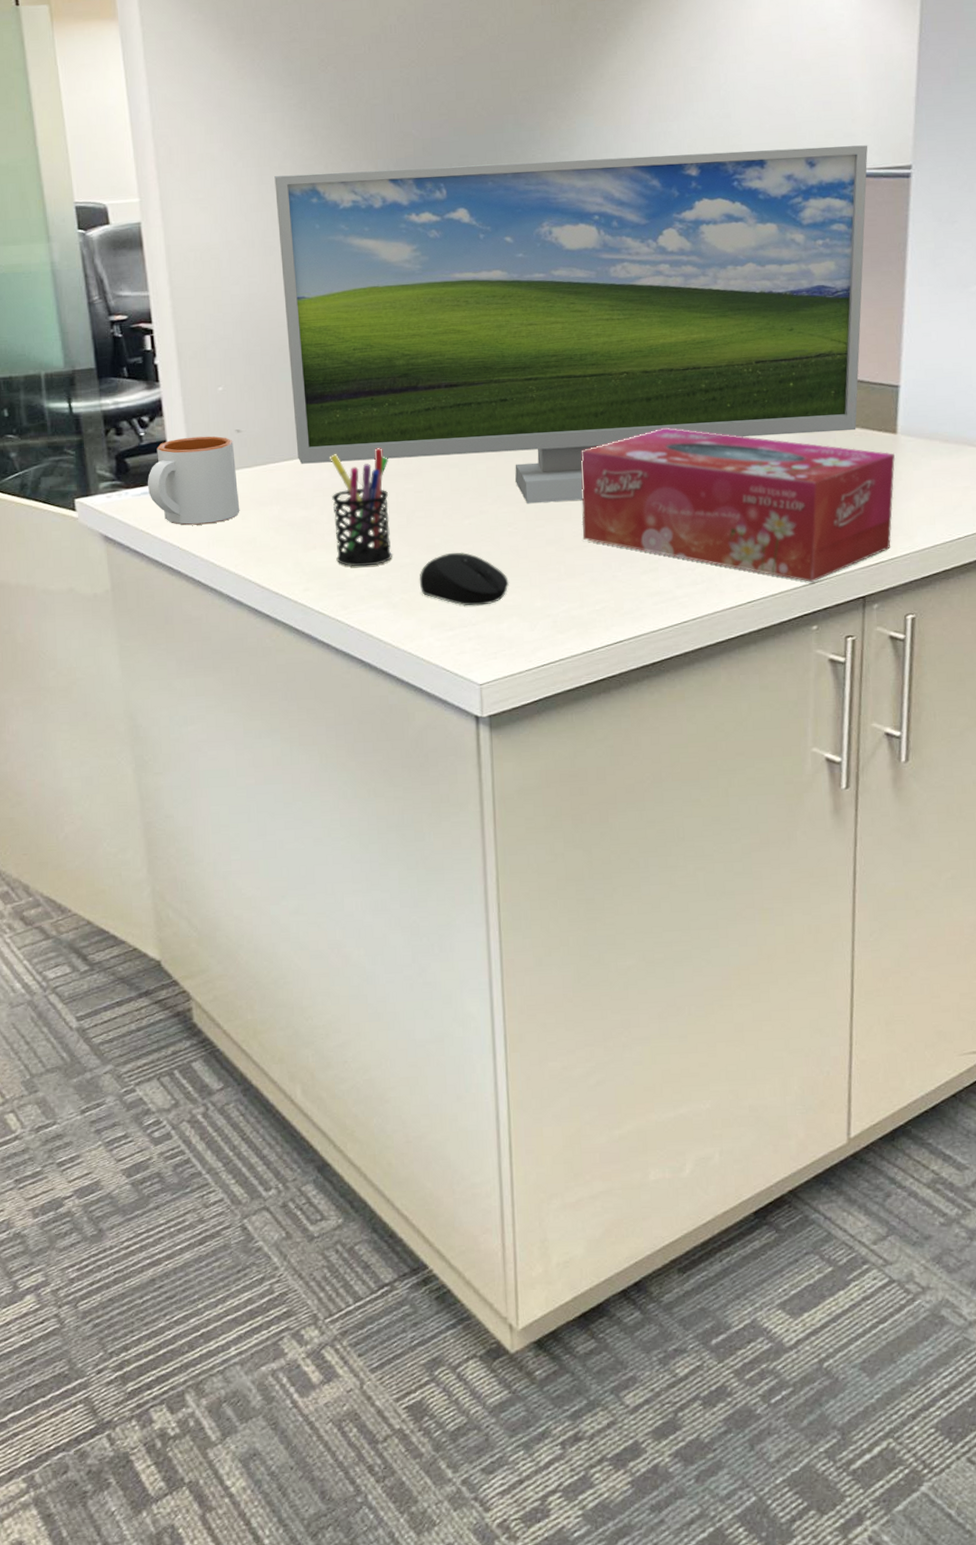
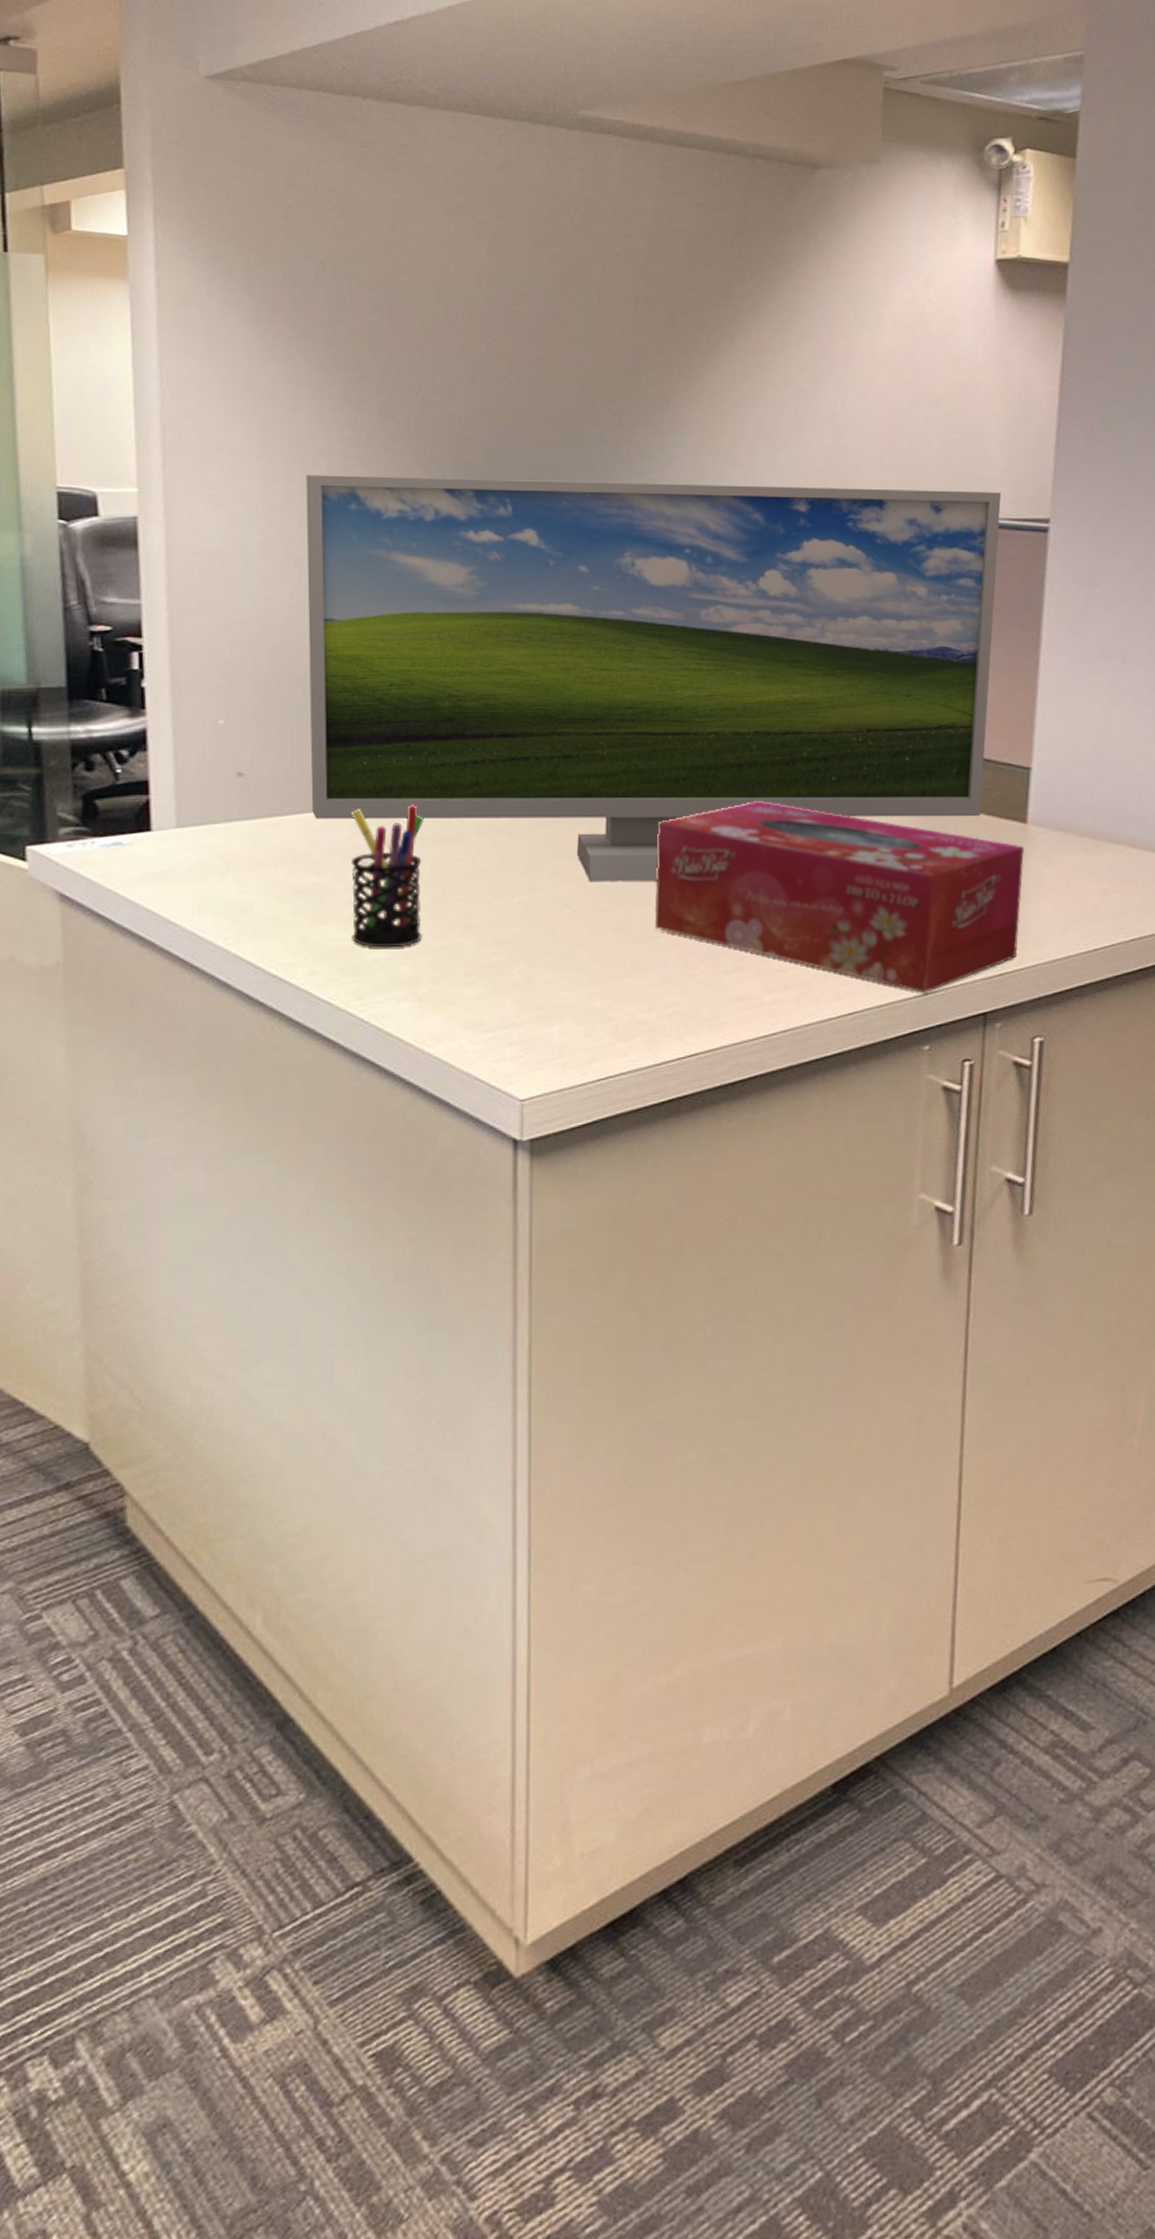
mug: present [147,436,240,526] -> none [120,778,236,887]
computer mouse: present [419,552,509,607] -> none [453,936,563,1003]

